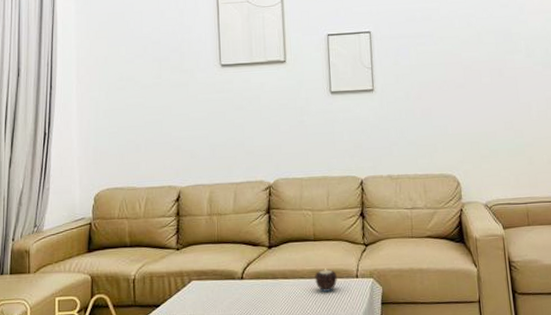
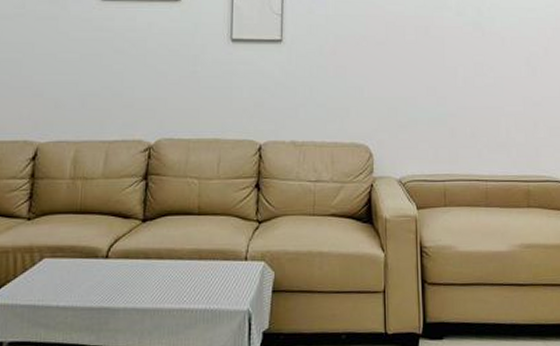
candle: present [315,268,338,292] -> none [196,248,224,276]

